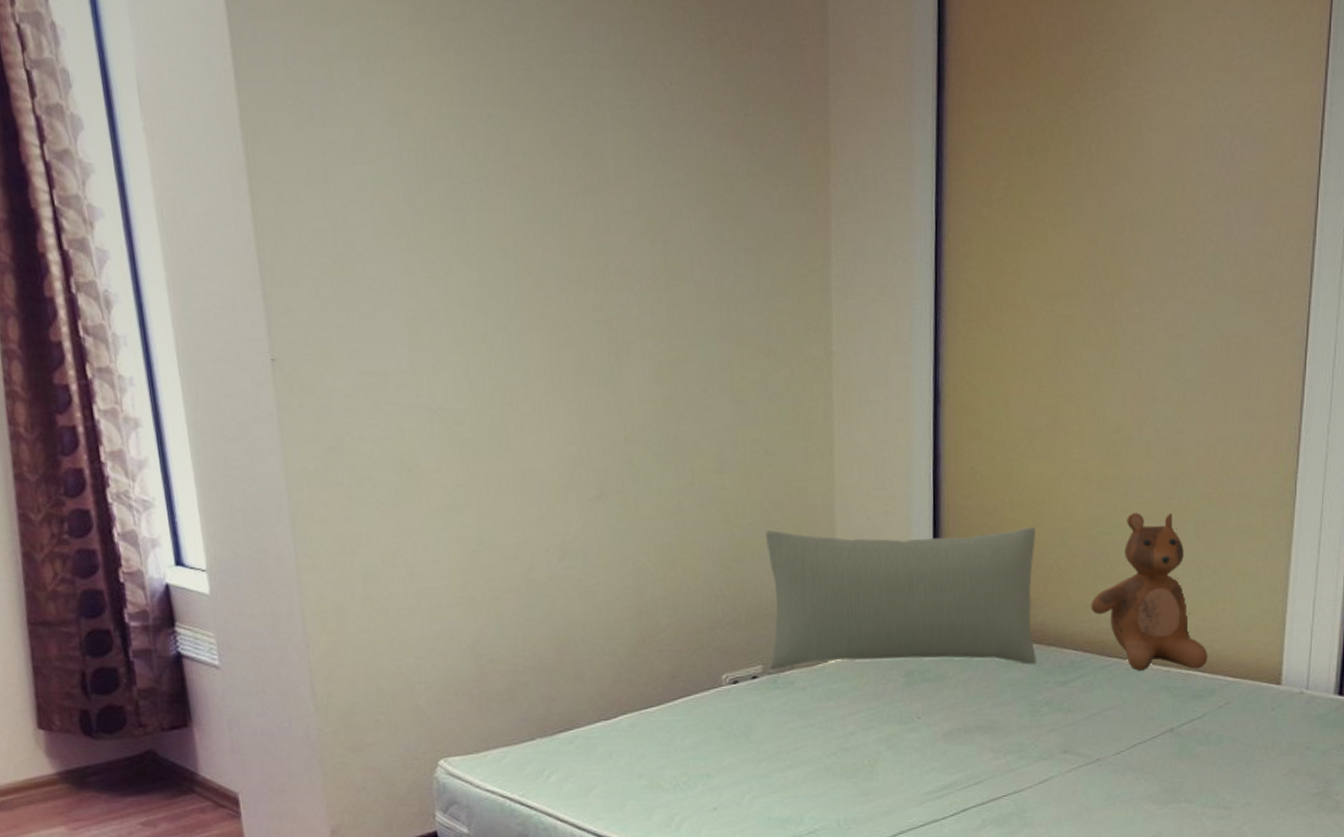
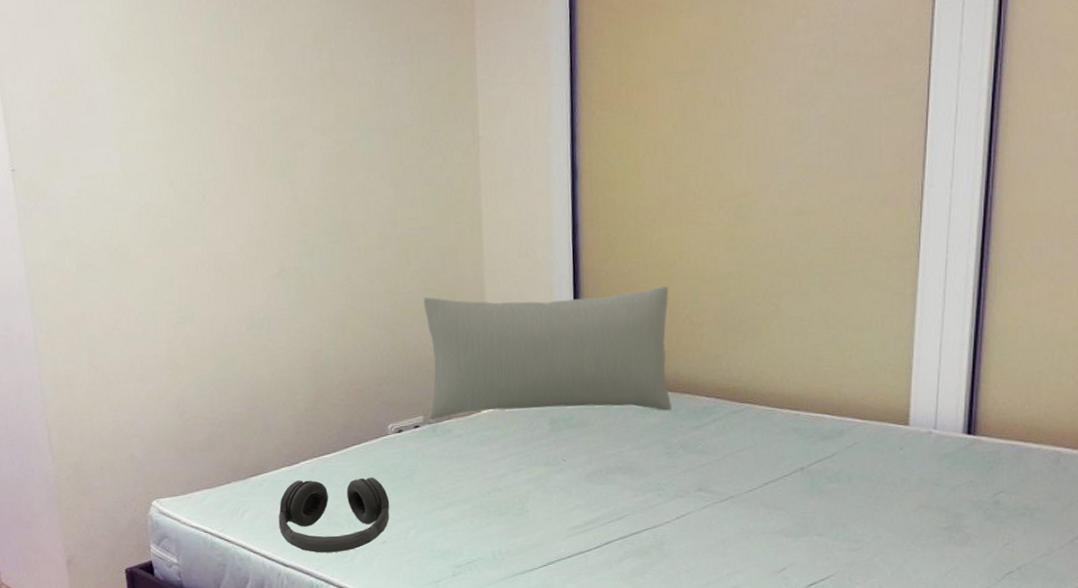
headphones: none [591,734,722,822] -> present [278,477,390,553]
teddy bear: present [1091,511,1208,671] -> none [722,266,836,415]

